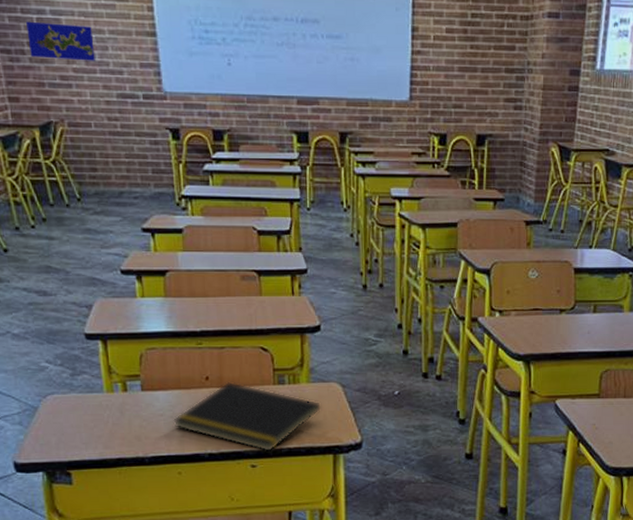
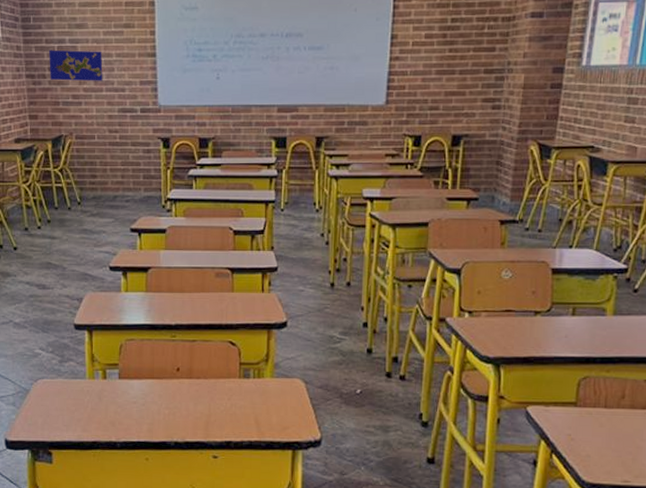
notepad: present [173,381,322,452] -> none [145,373,284,444]

